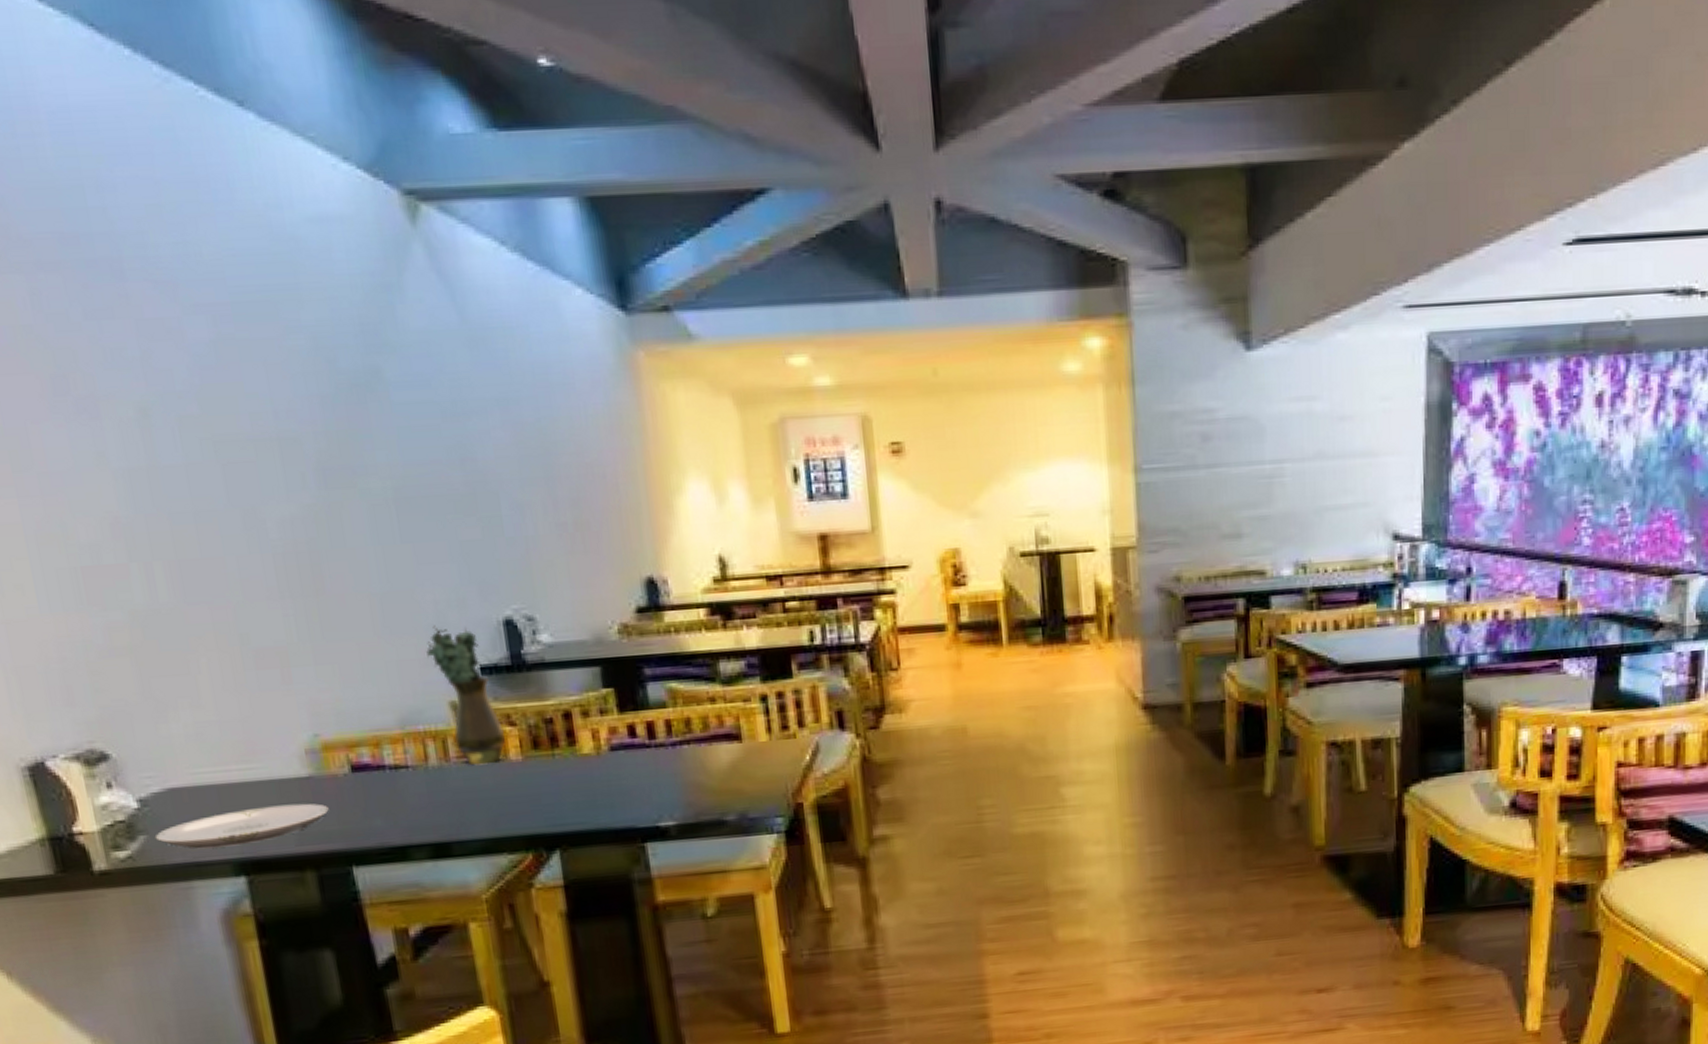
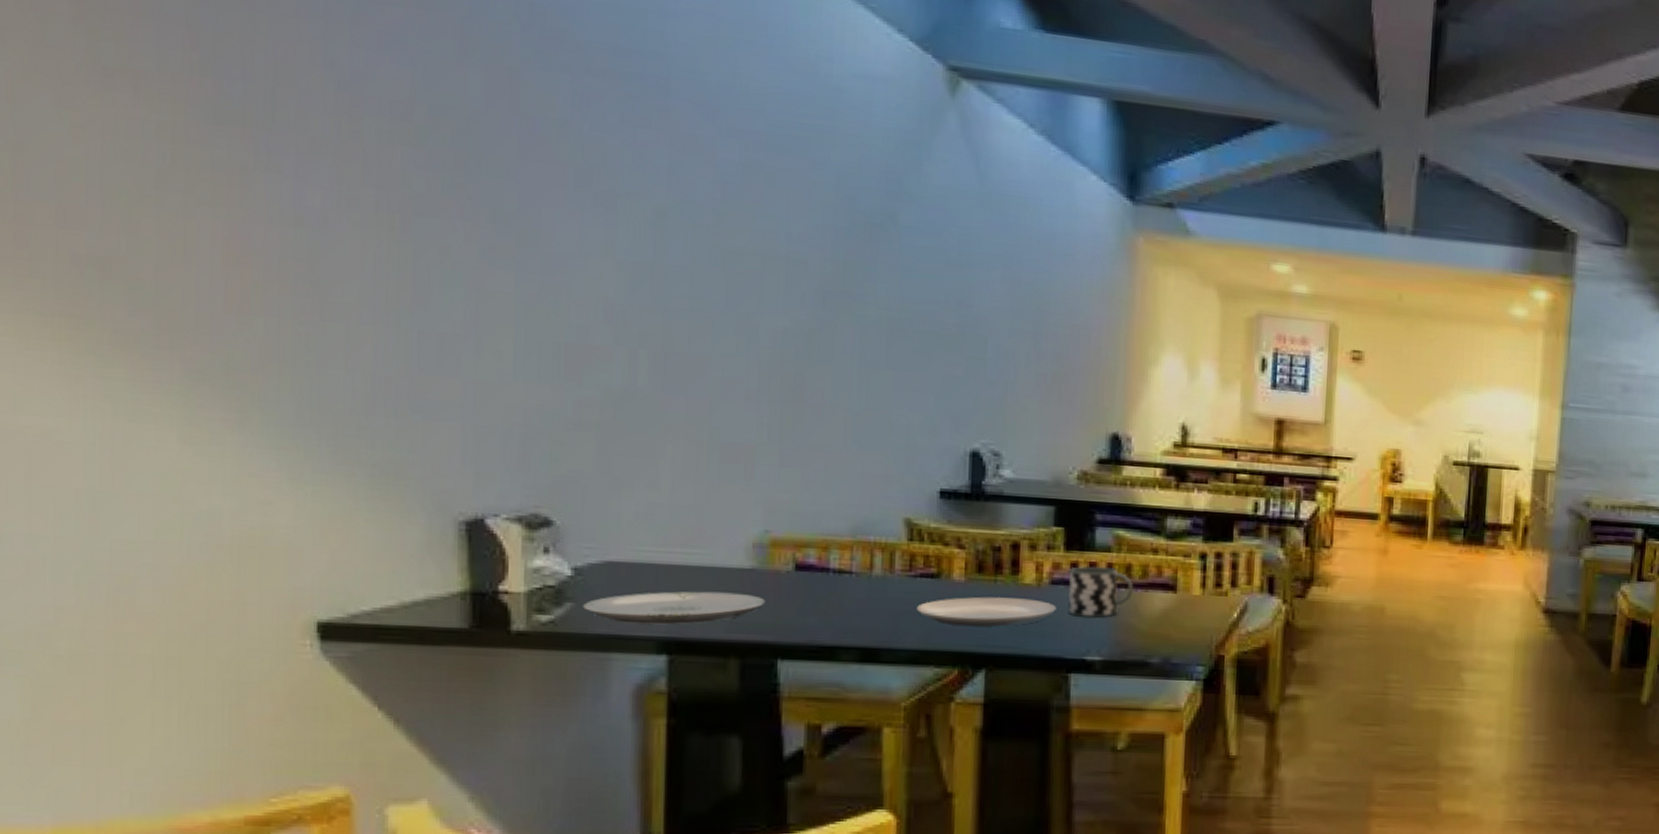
vase: present [426,625,505,766] -> none [891,447,953,581]
plate: none [479,769,621,808] -> present [917,596,1057,627]
cup: none [626,723,697,783] -> present [1068,566,1134,619]

